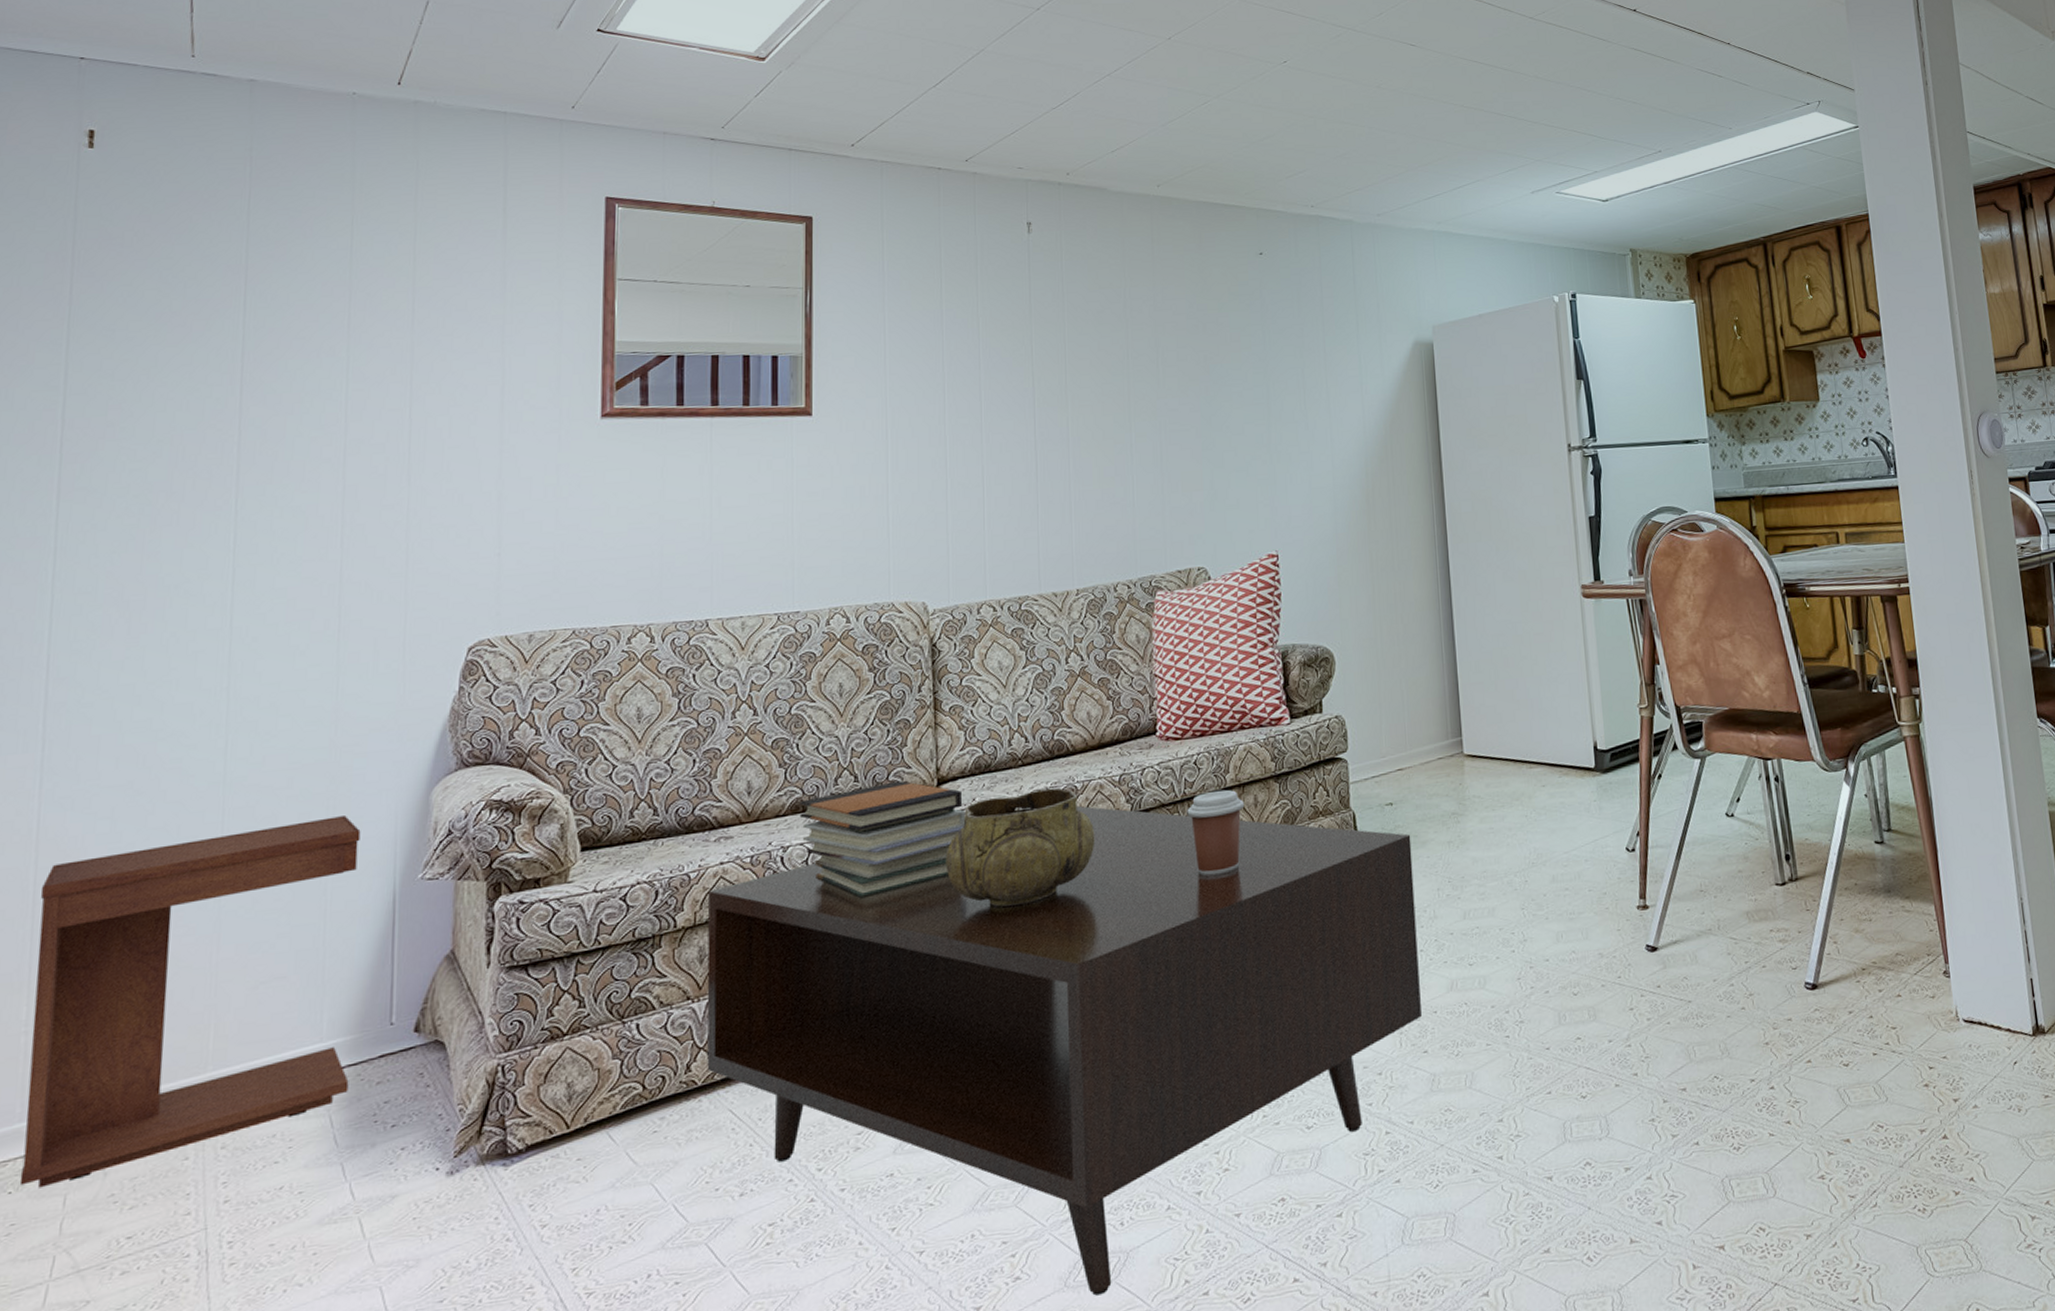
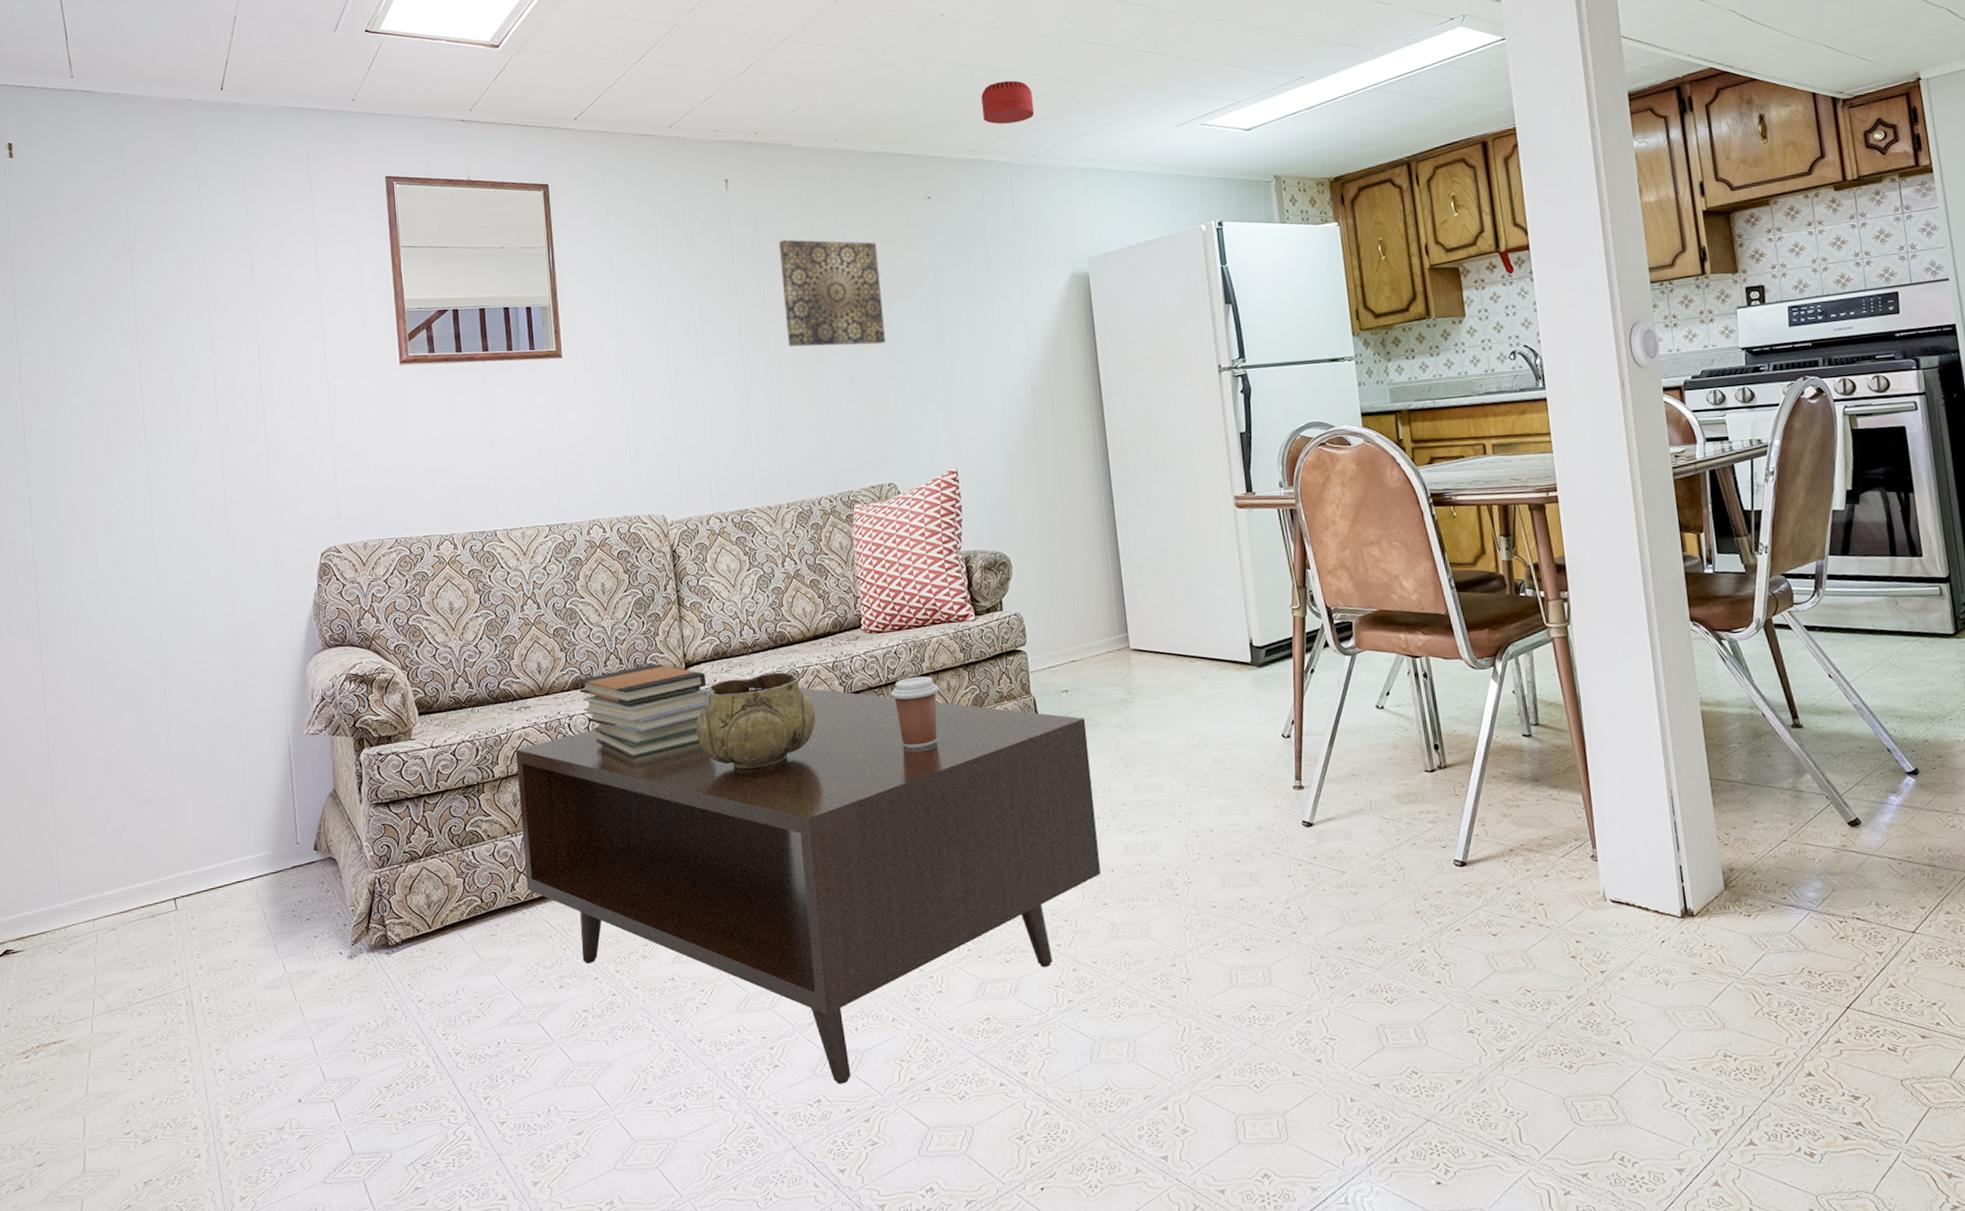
side table: present [20,816,361,1188] -> none [51,684,273,950]
wall art: none [1085,291,1203,412] -> present [778,239,885,347]
smoke detector: none [1324,135,1381,180] -> present [981,80,1035,125]

